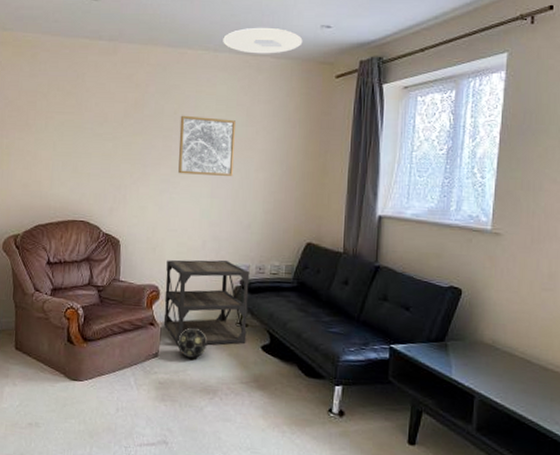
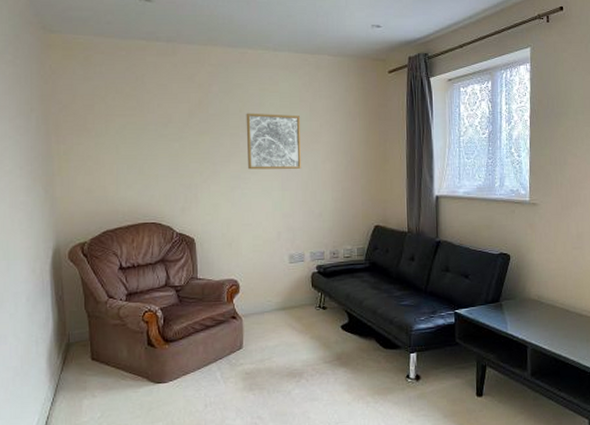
side table: present [163,259,250,345] -> none [244,248,327,334]
decorative ball: present [177,327,208,358] -> none [261,316,290,345]
ceiling light: present [223,27,303,54] -> none [281,27,356,52]

